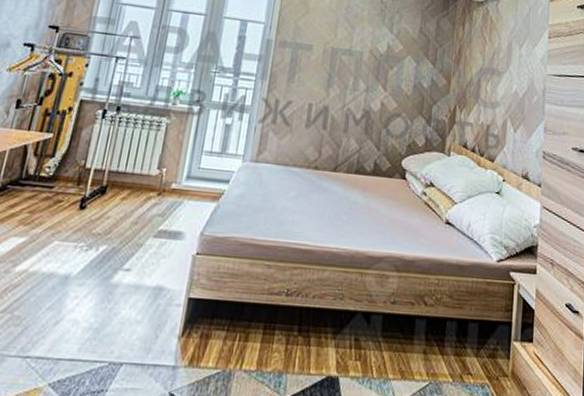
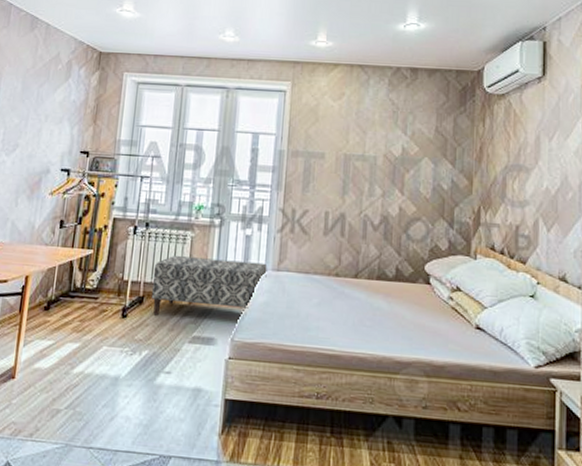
bench: none [115,143,246,207] -> present [151,256,267,316]

